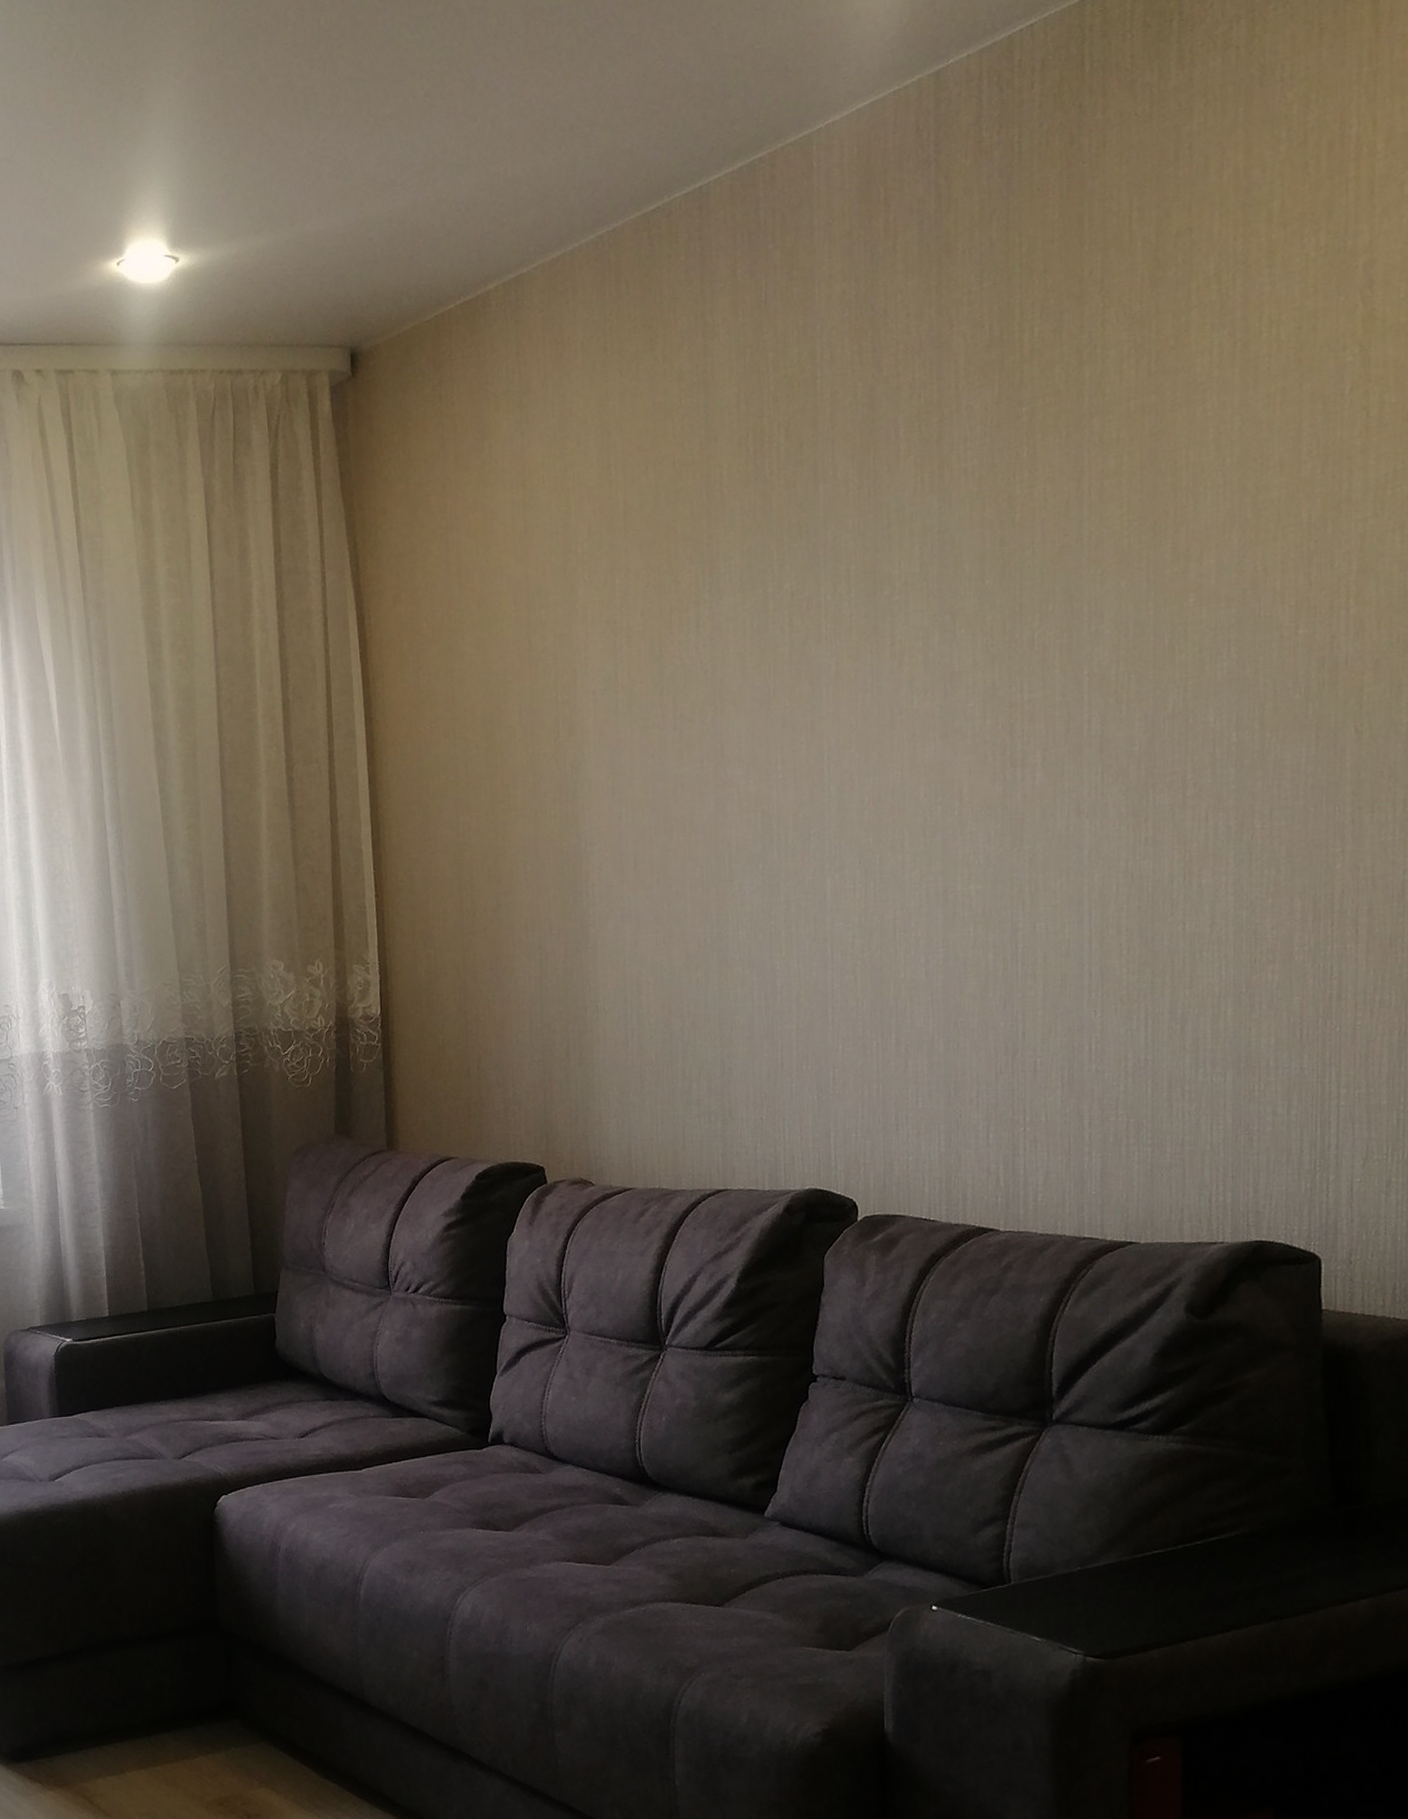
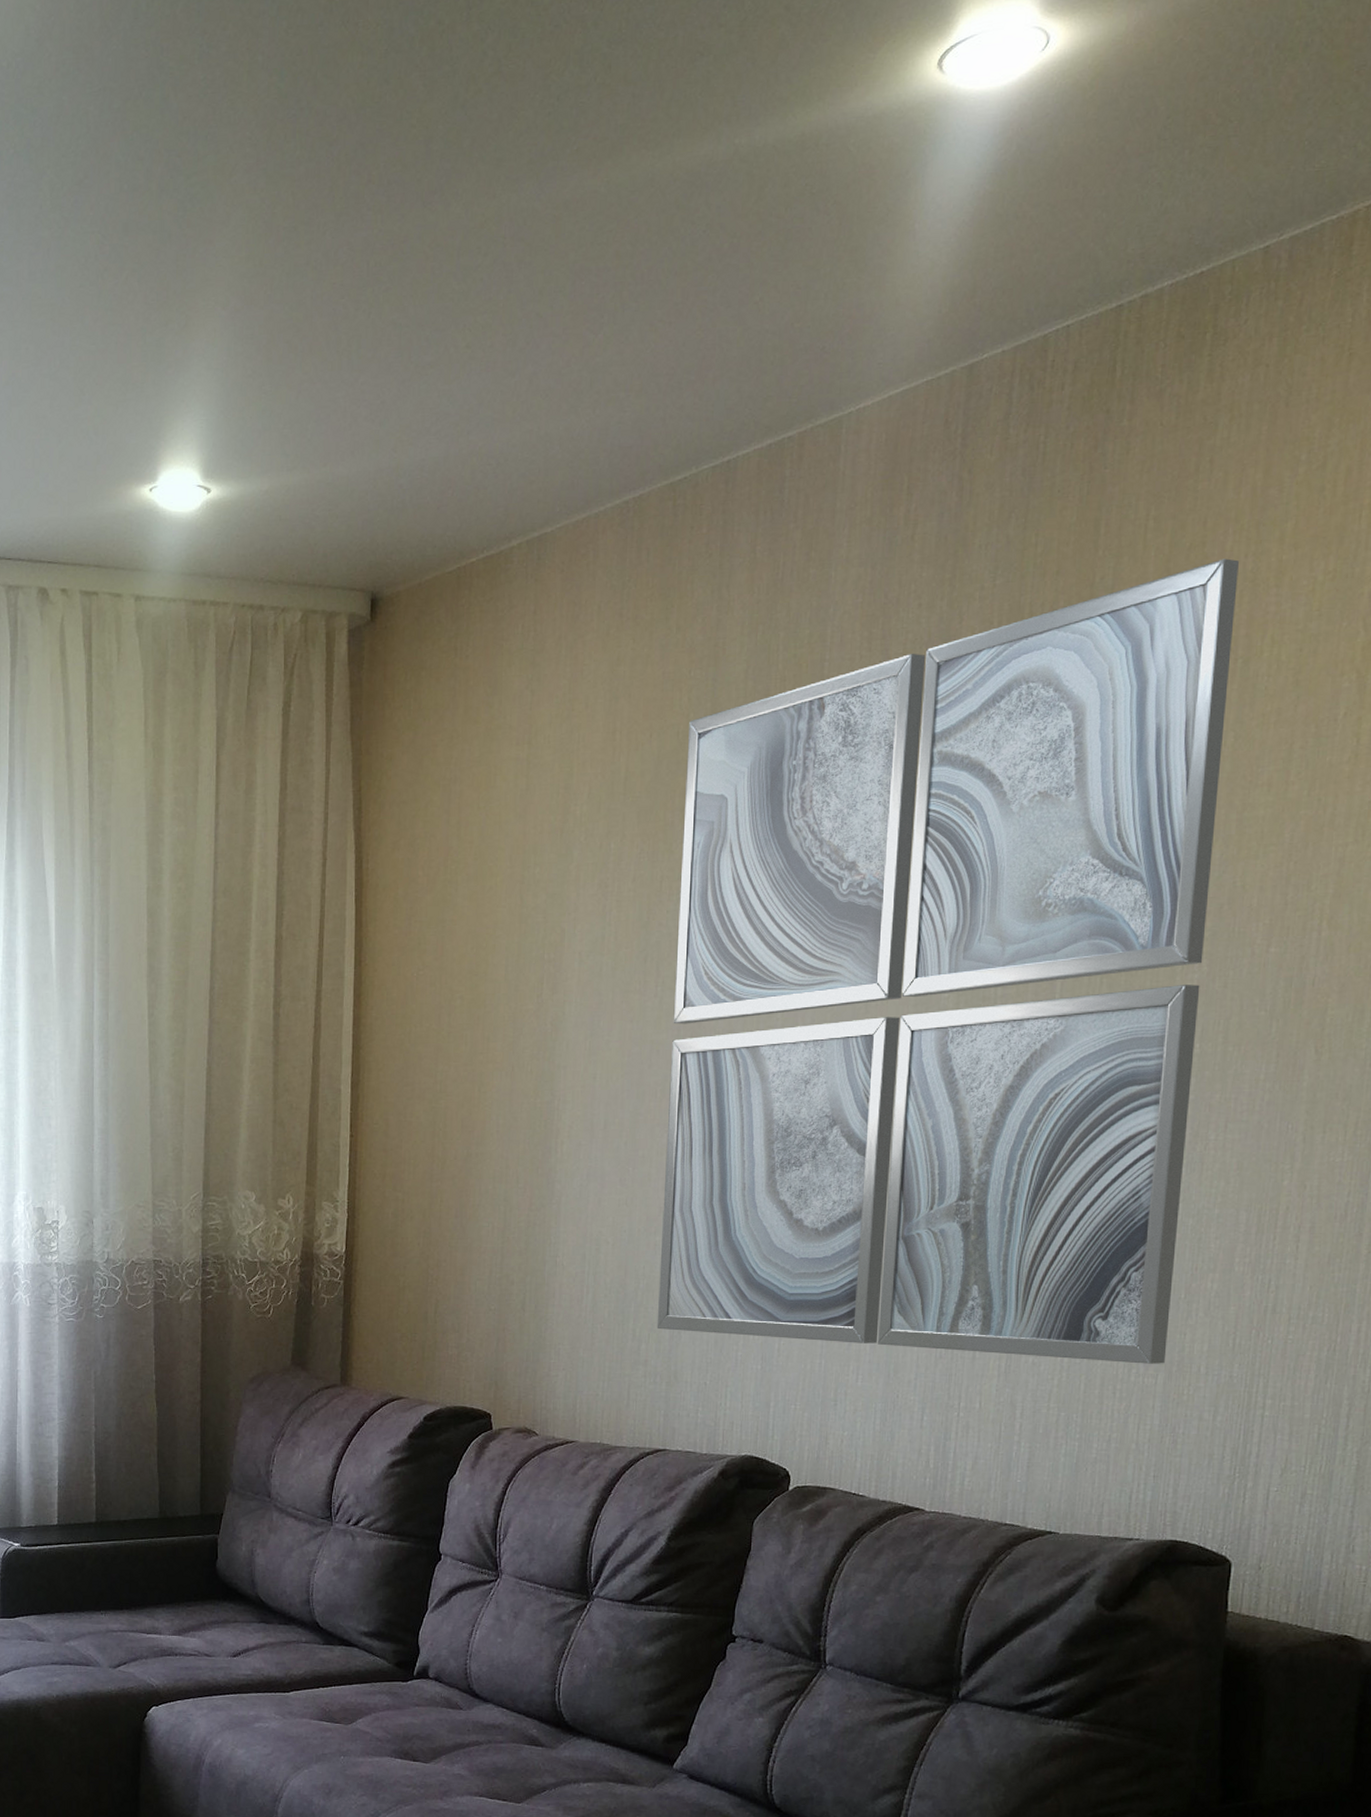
wall art: none [684,242,1233,1068] -> present [656,558,1239,1364]

